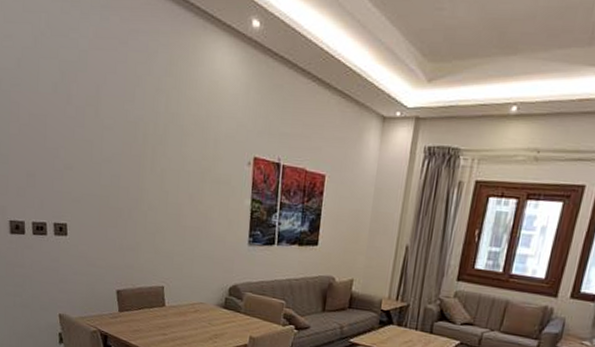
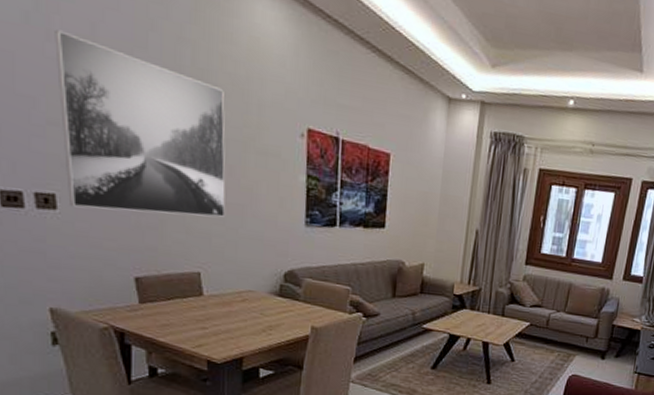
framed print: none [72,94,189,239] -> present [55,29,226,217]

